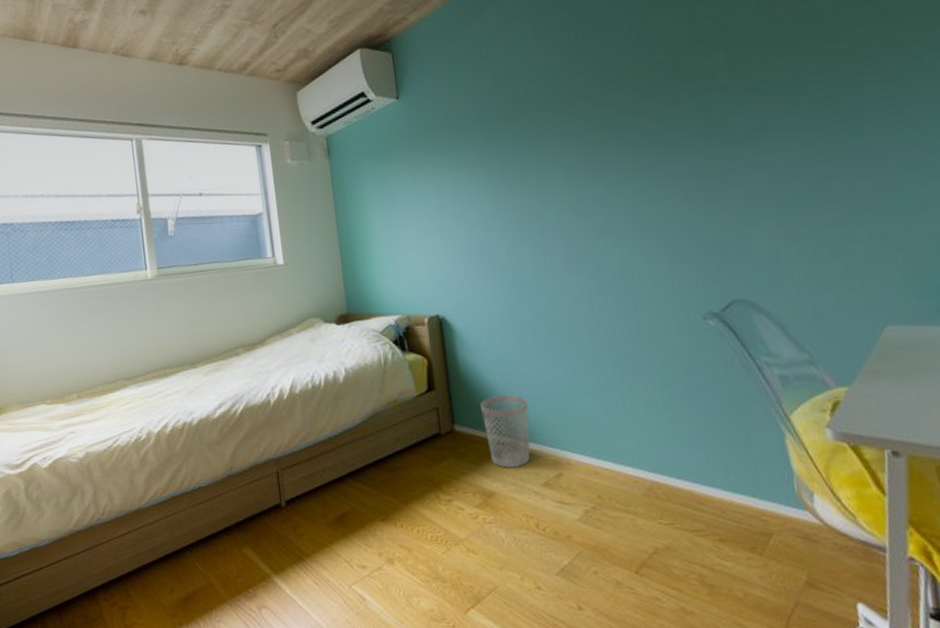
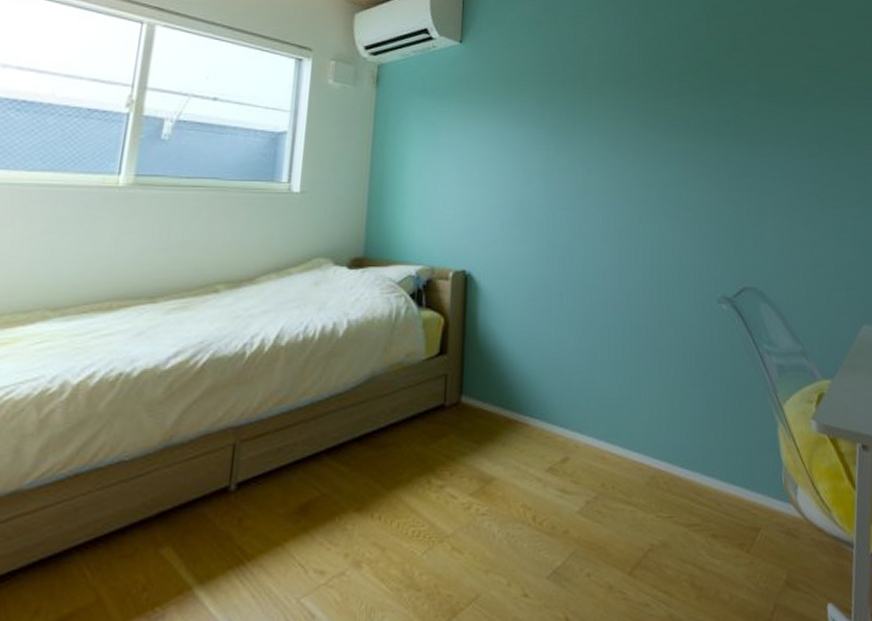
wastebasket: present [480,395,530,468] -> none [494,365,544,449]

